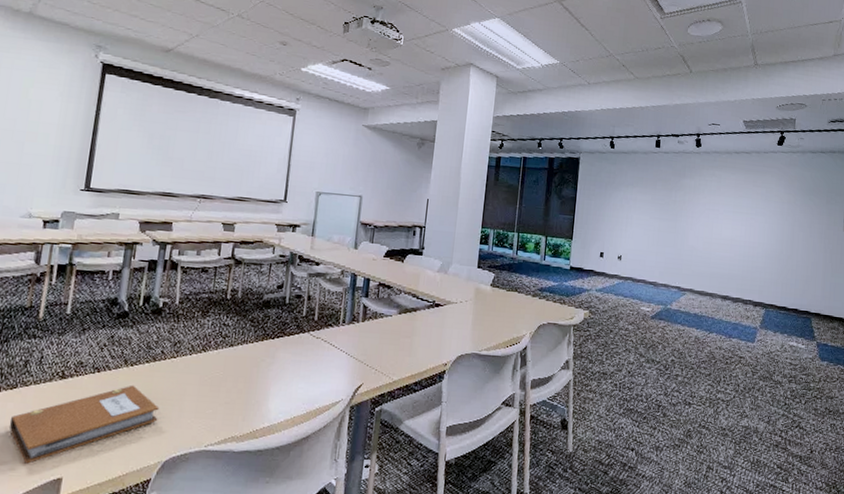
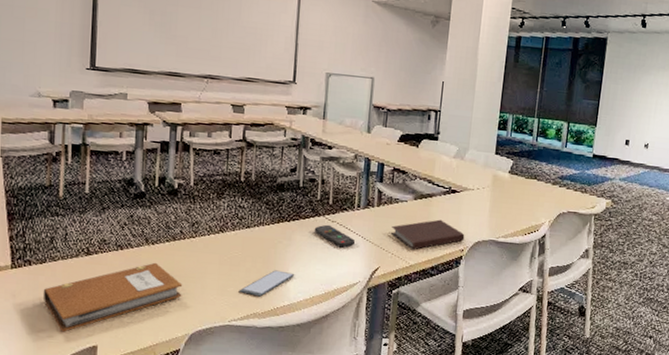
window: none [217,390,277,419] -> present [238,270,295,297]
remote control: none [298,341,340,365] -> present [314,224,356,248]
notebook: none [375,333,448,366] -> present [391,219,465,250]

